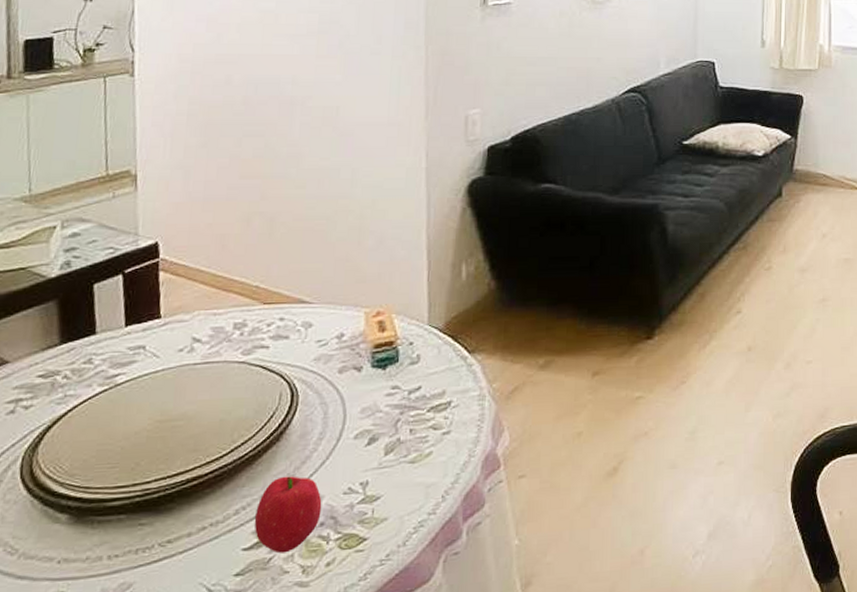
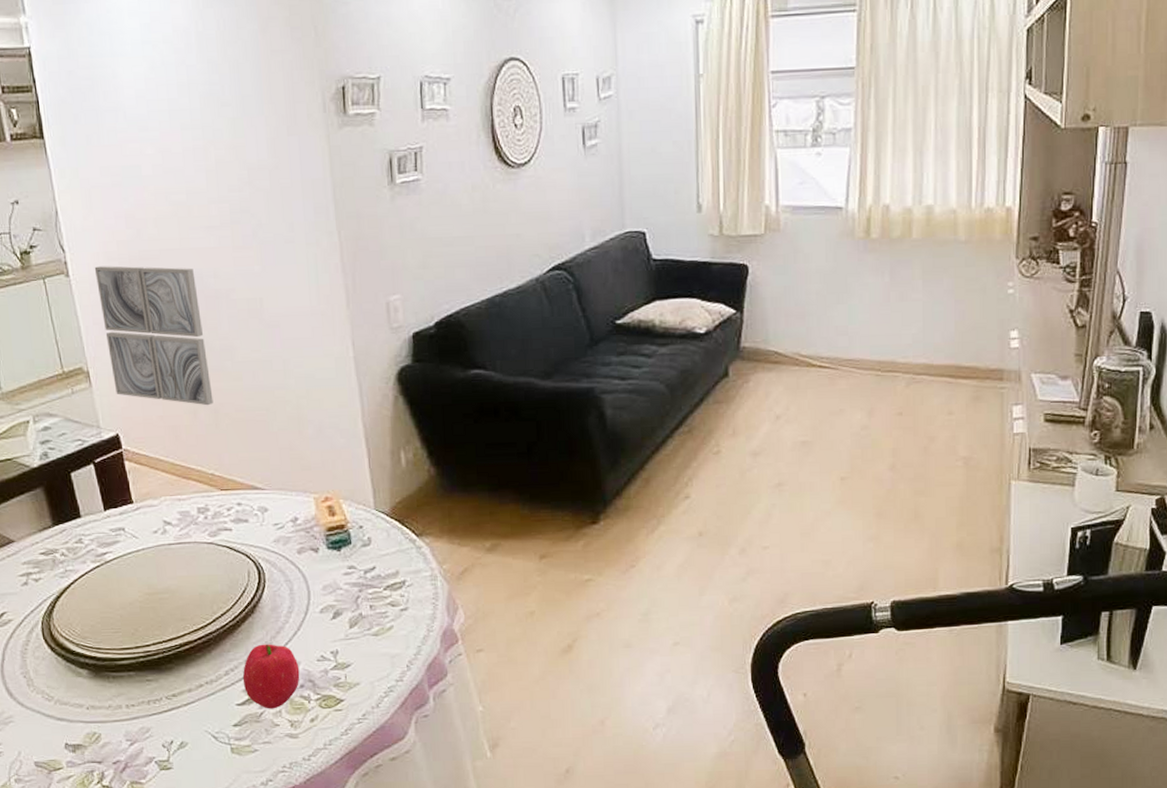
wall art: none [163,68,272,214] -> present [94,266,214,406]

